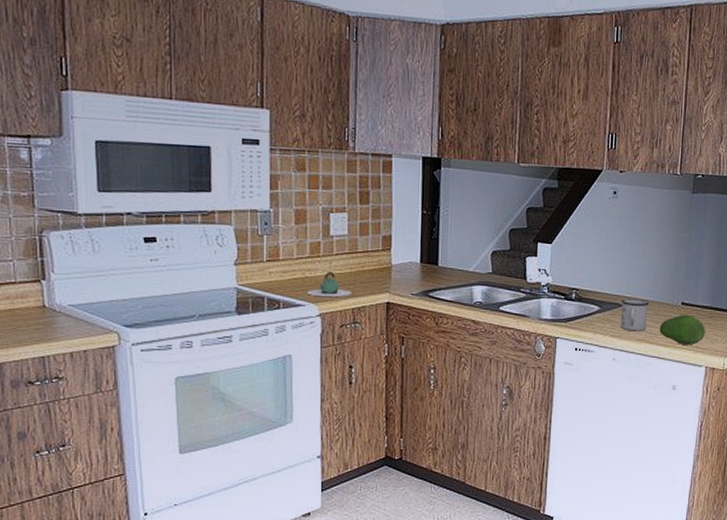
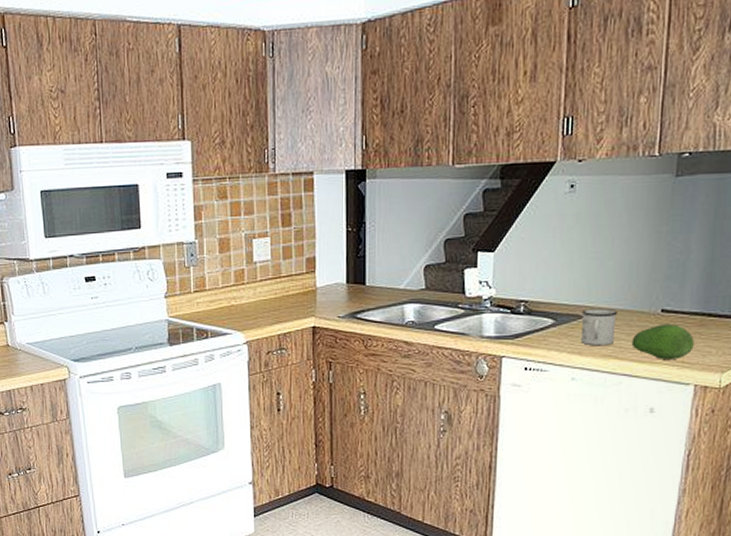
teapot: present [307,271,352,298] -> none [233,298,277,325]

